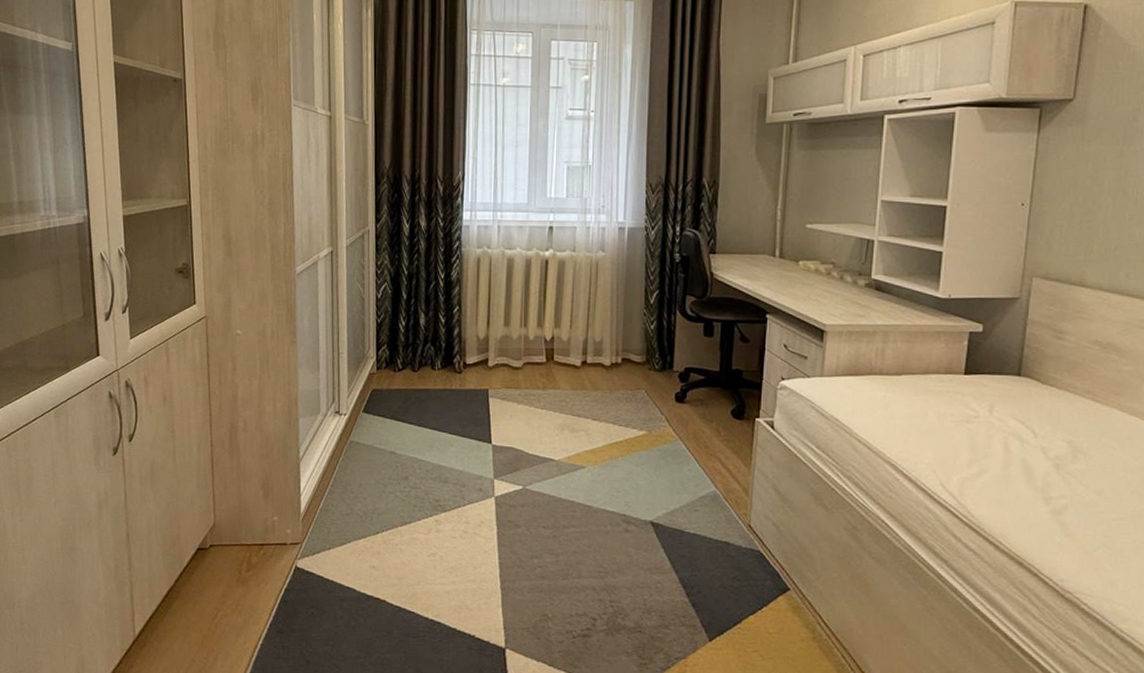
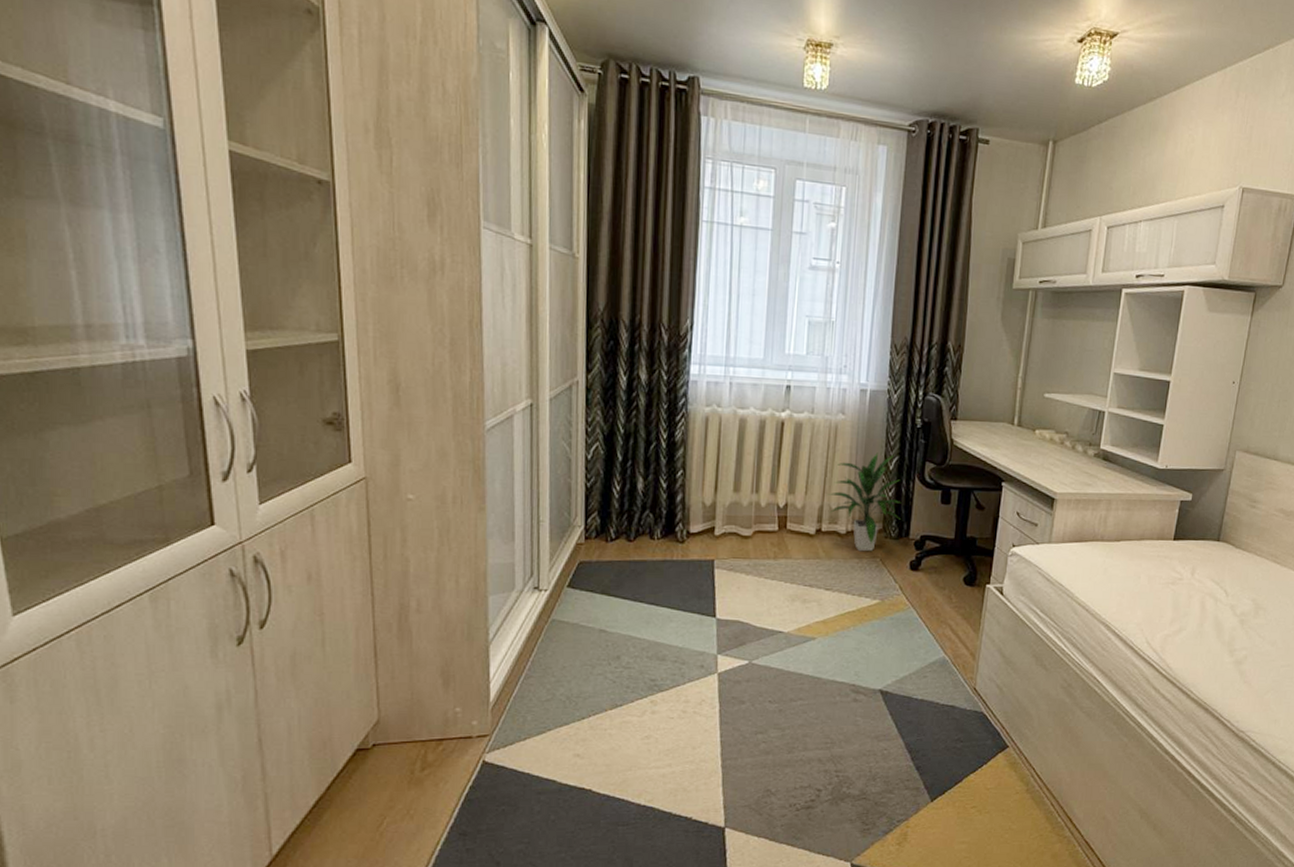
indoor plant: none [591,287,665,383] -> present [827,452,902,552]

